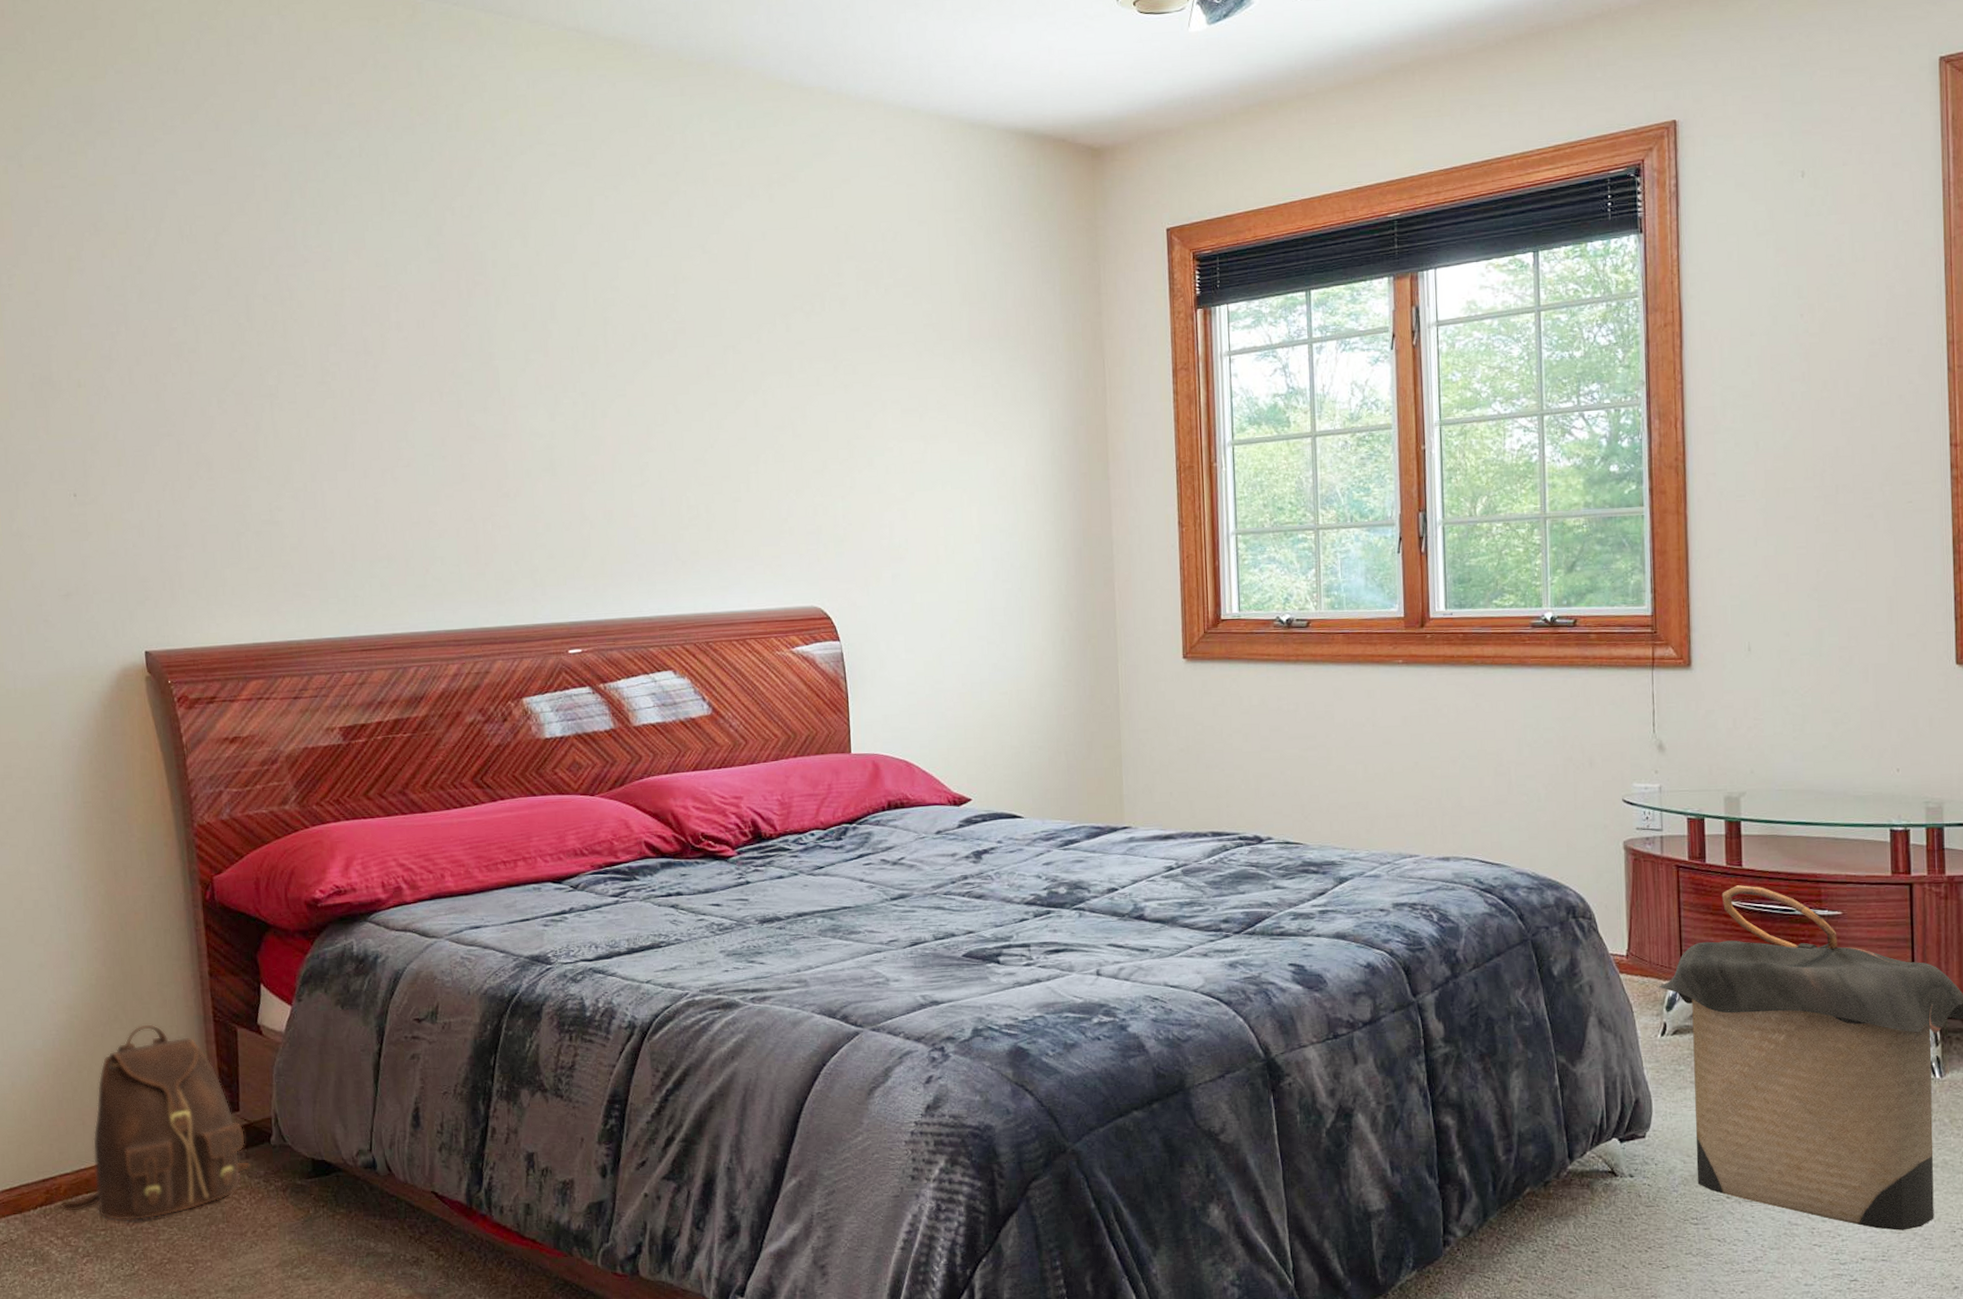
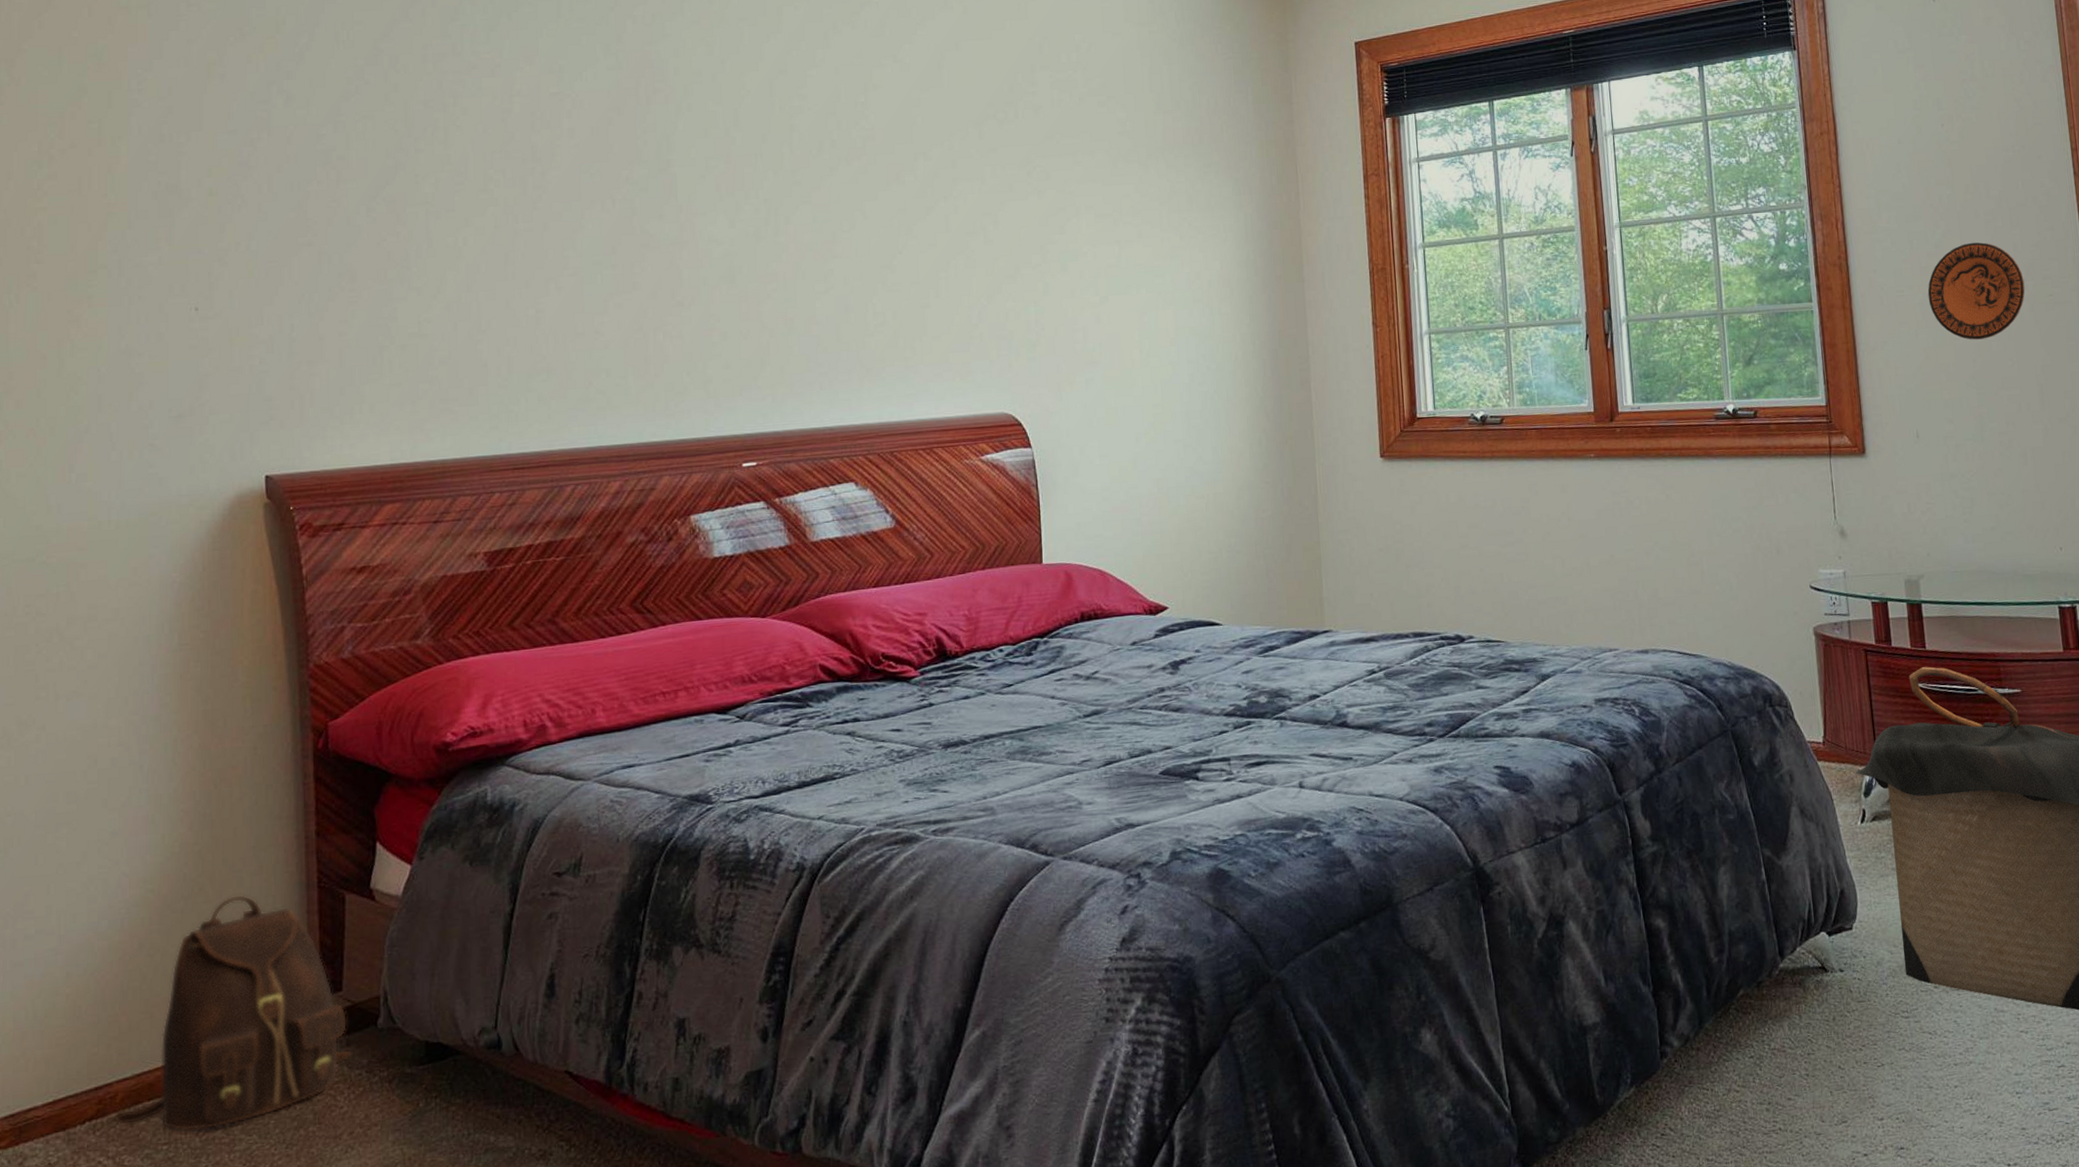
decorative plate: none [1771,444,1881,549] -> present [1927,242,2025,340]

